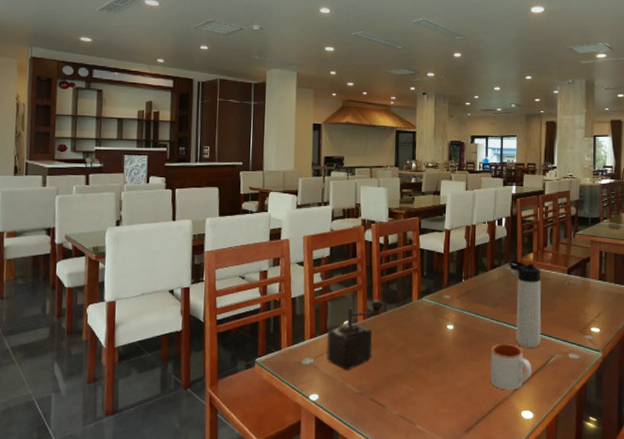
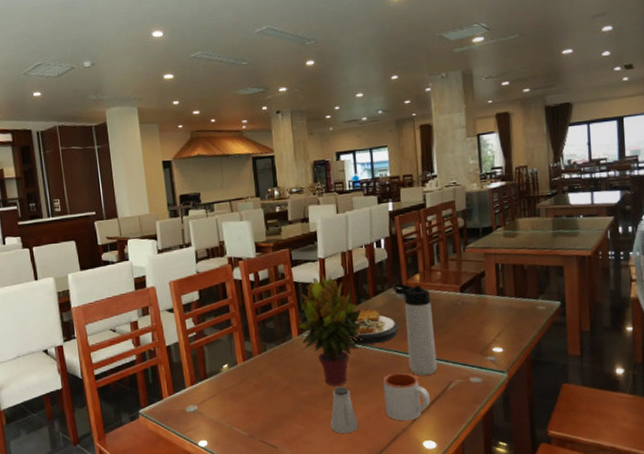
pepper mill: present [327,300,383,370] -> none [208,340,262,414]
potted plant: none [418,244,481,351] -> present [297,274,366,386]
saltshaker: none [438,352,465,397] -> present [330,386,359,433]
plate: none [464,281,510,314] -> present [349,309,398,345]

